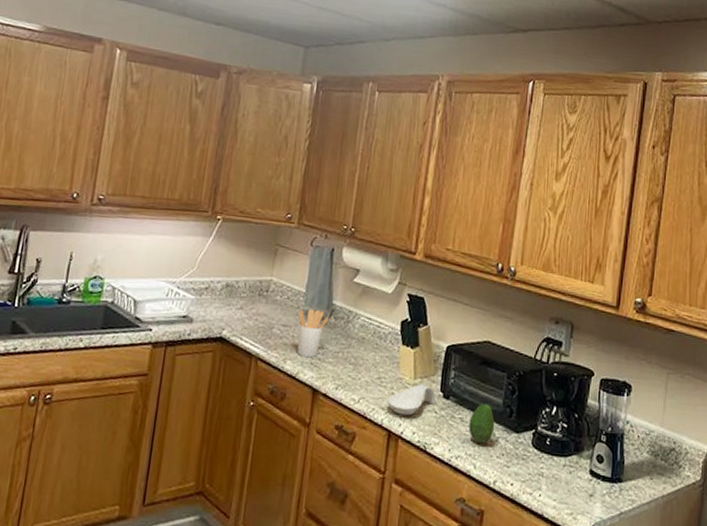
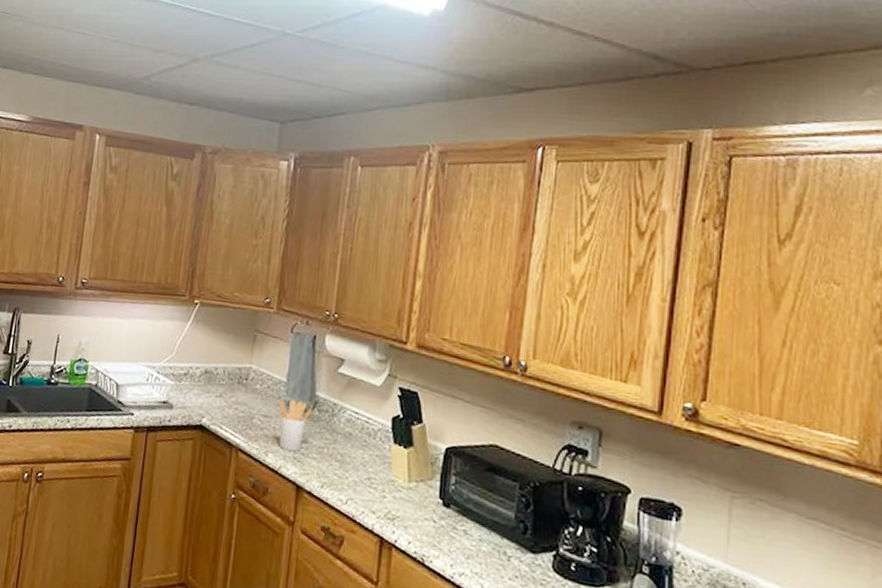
spoon rest: present [387,384,436,416] -> none [378,488,434,523]
fruit: present [469,403,495,444] -> none [474,516,506,562]

